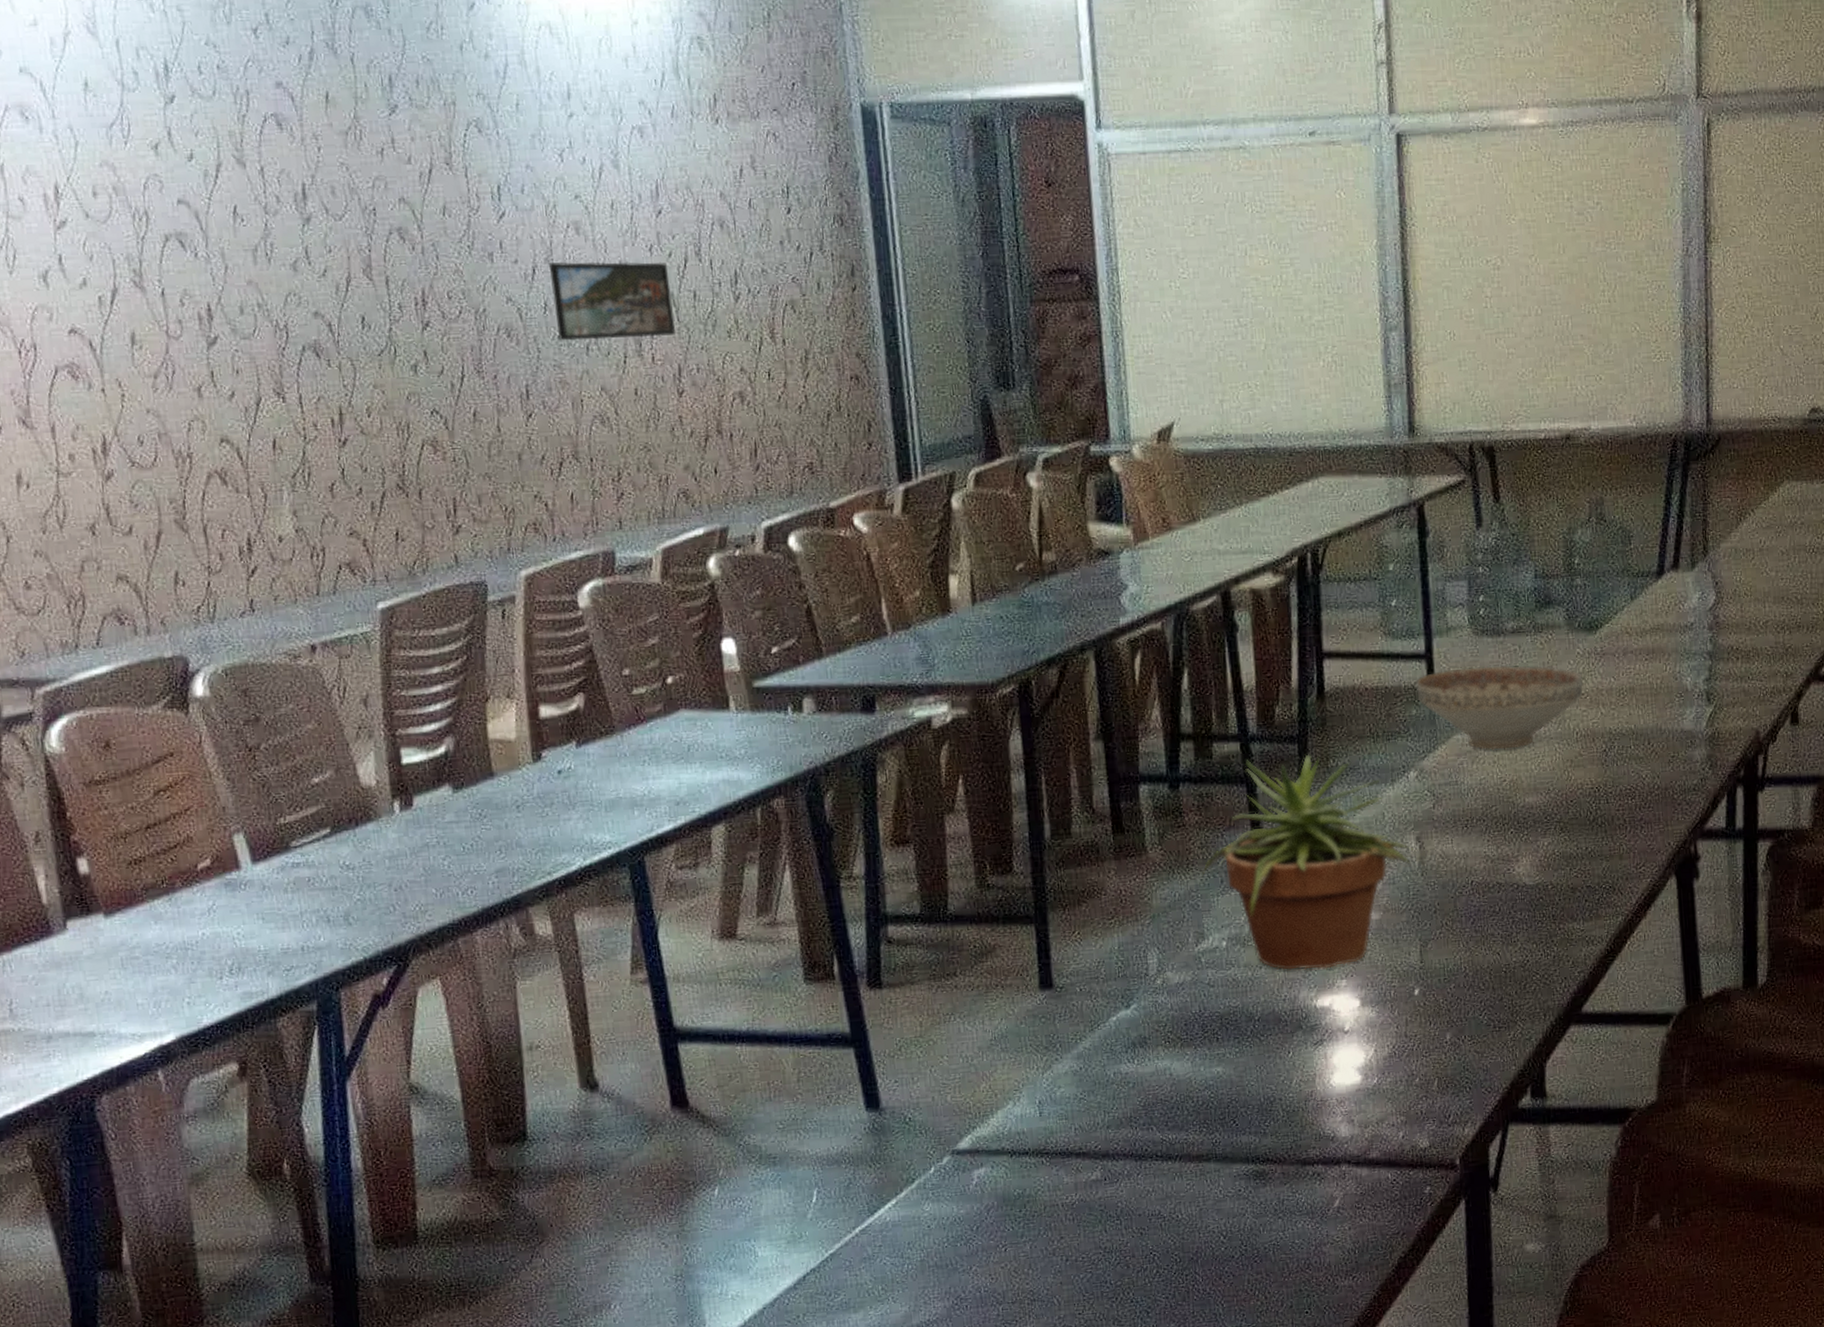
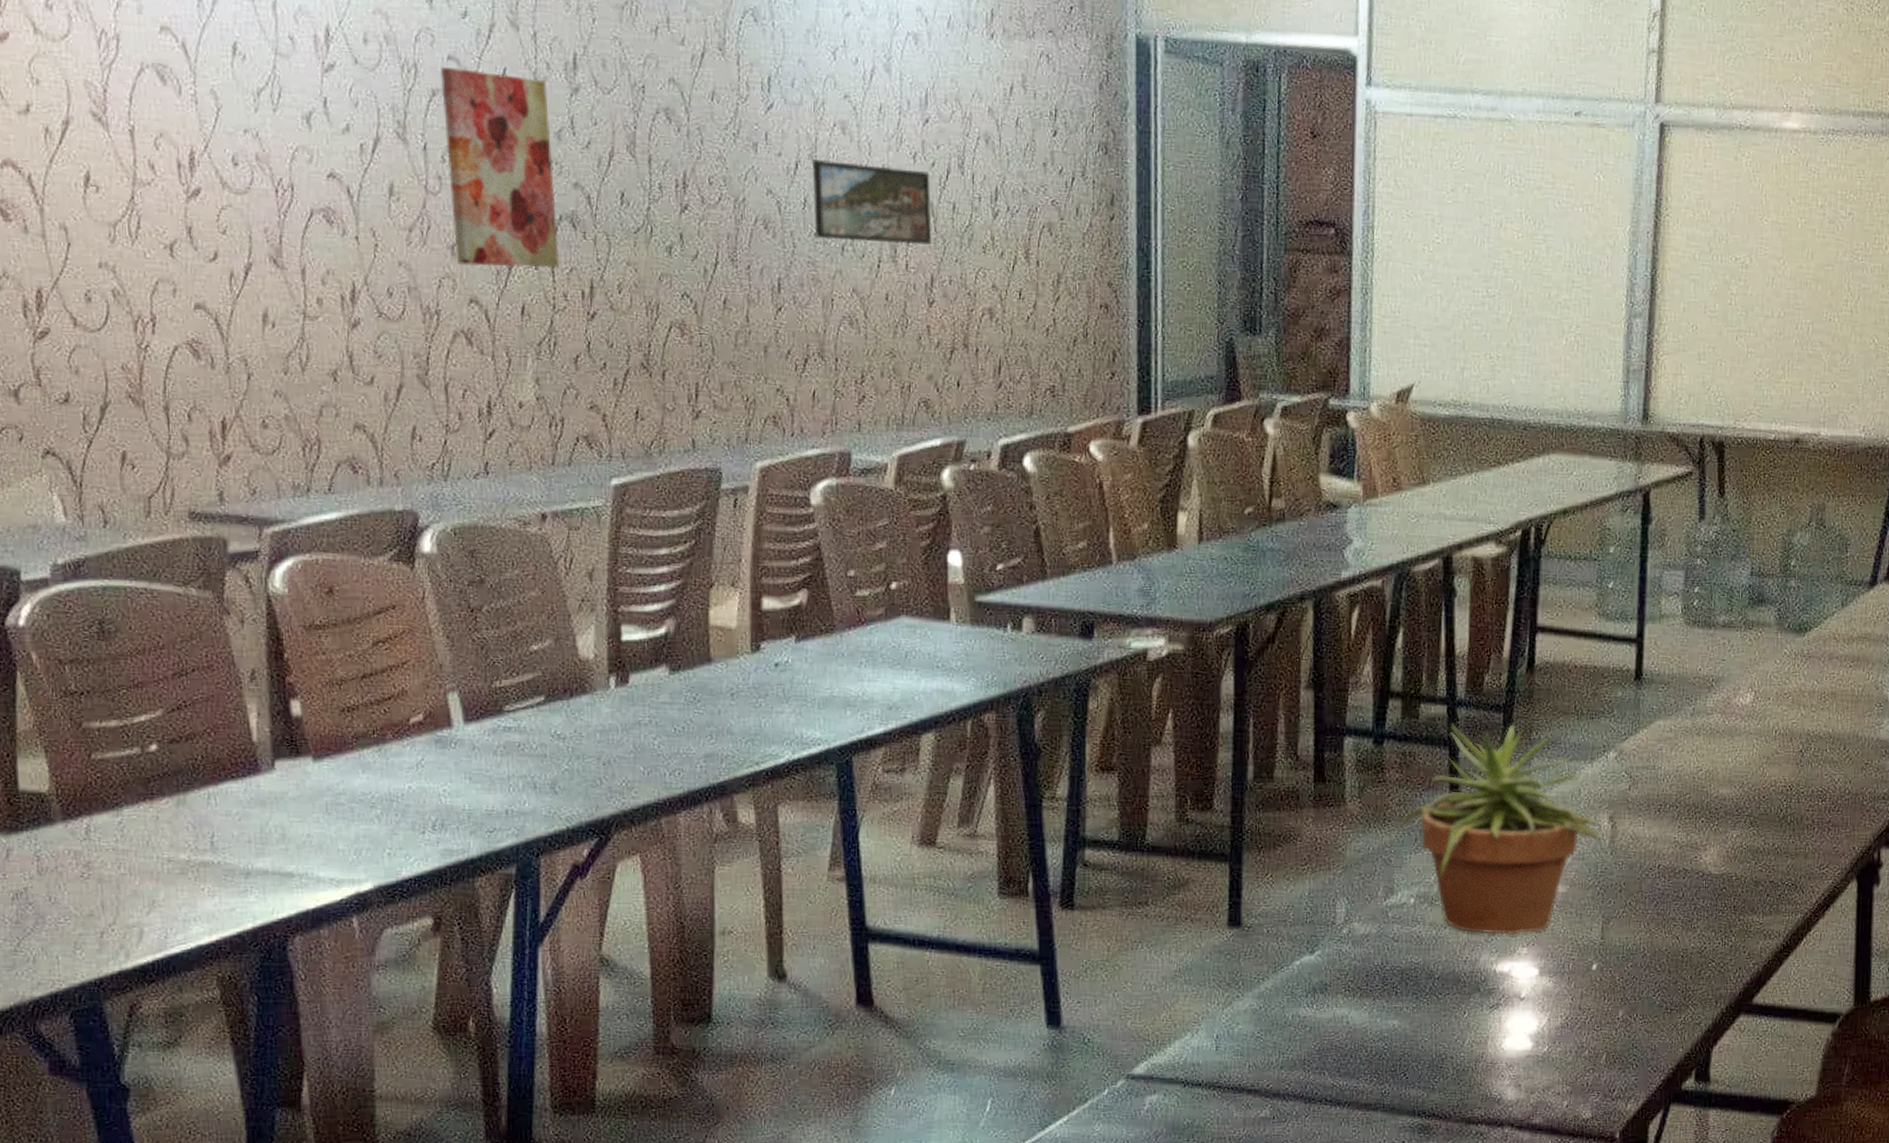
wall art: none [171,211,307,406] -> present [440,67,559,268]
decorative bowl: present [1416,666,1584,750] -> none [1624,656,1788,740]

